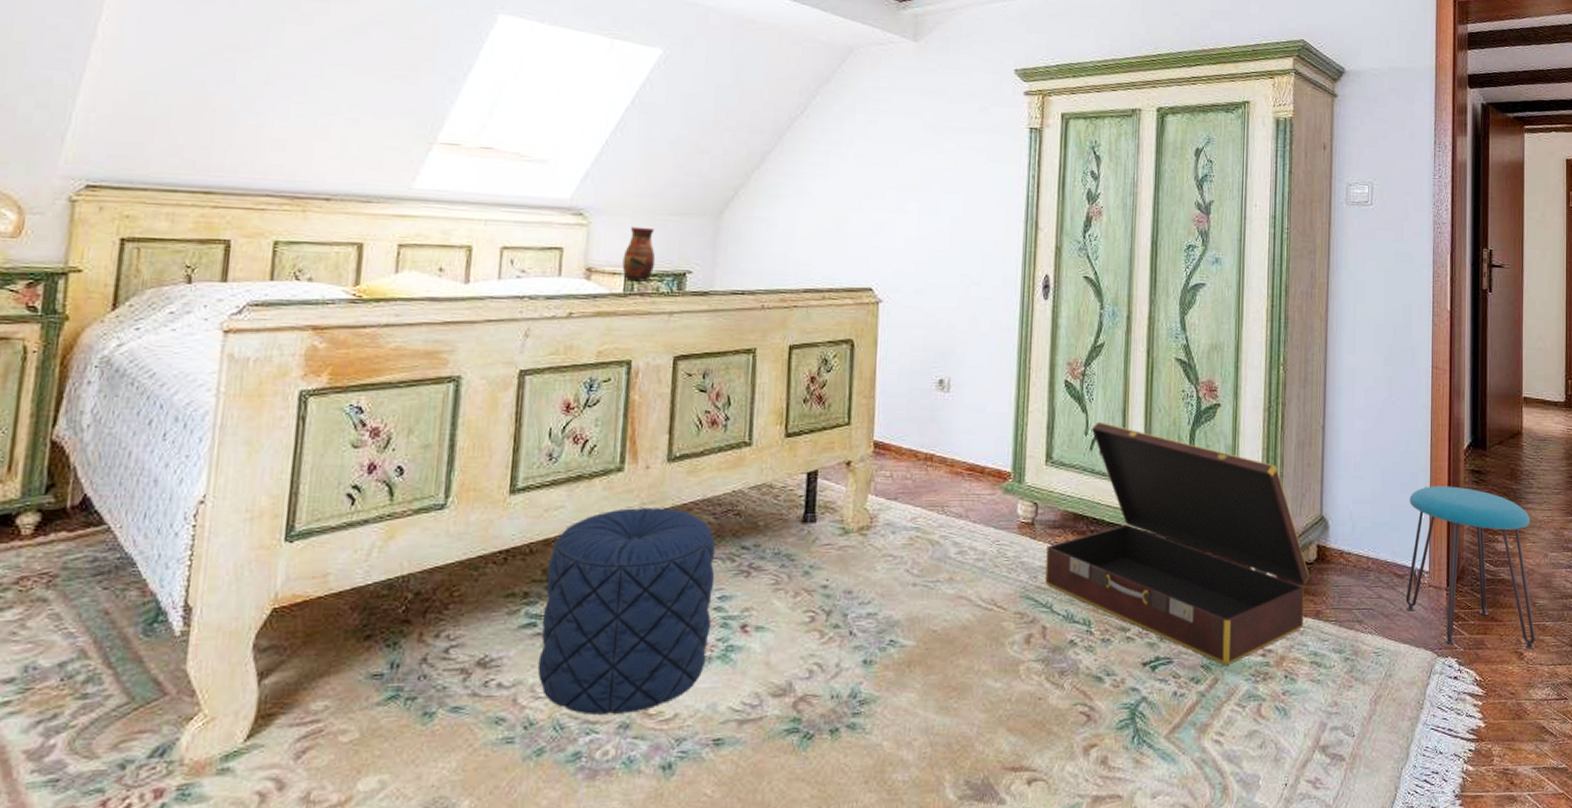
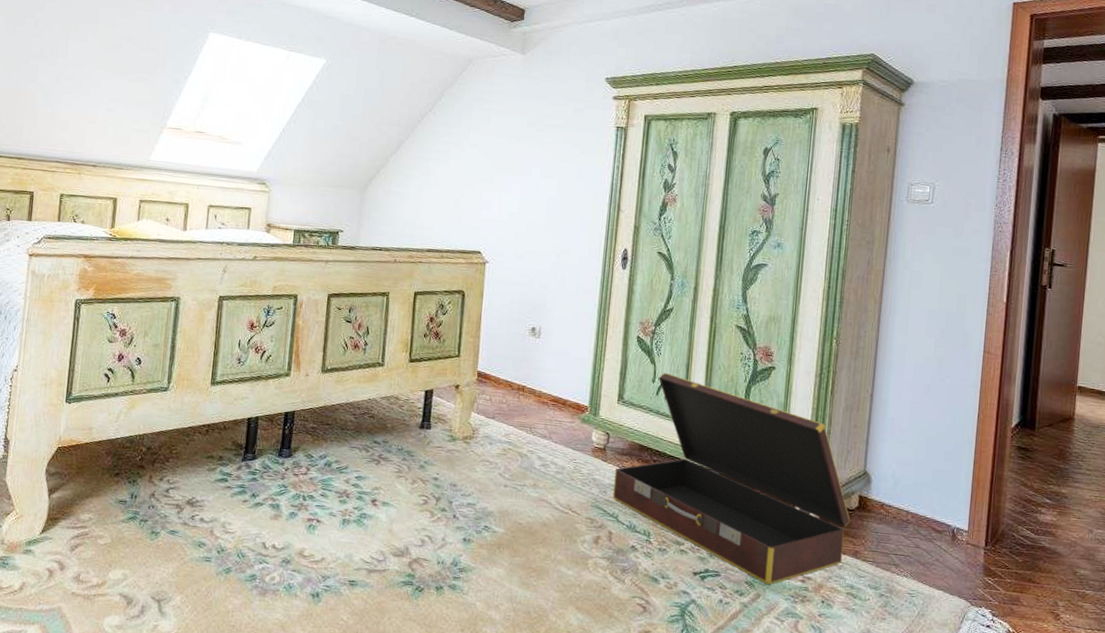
pouf: present [537,508,716,715] -> none [227,404,355,553]
vase: present [622,226,656,282] -> none [292,194,317,236]
stool: present [1405,486,1536,649] -> none [942,456,1077,613]

